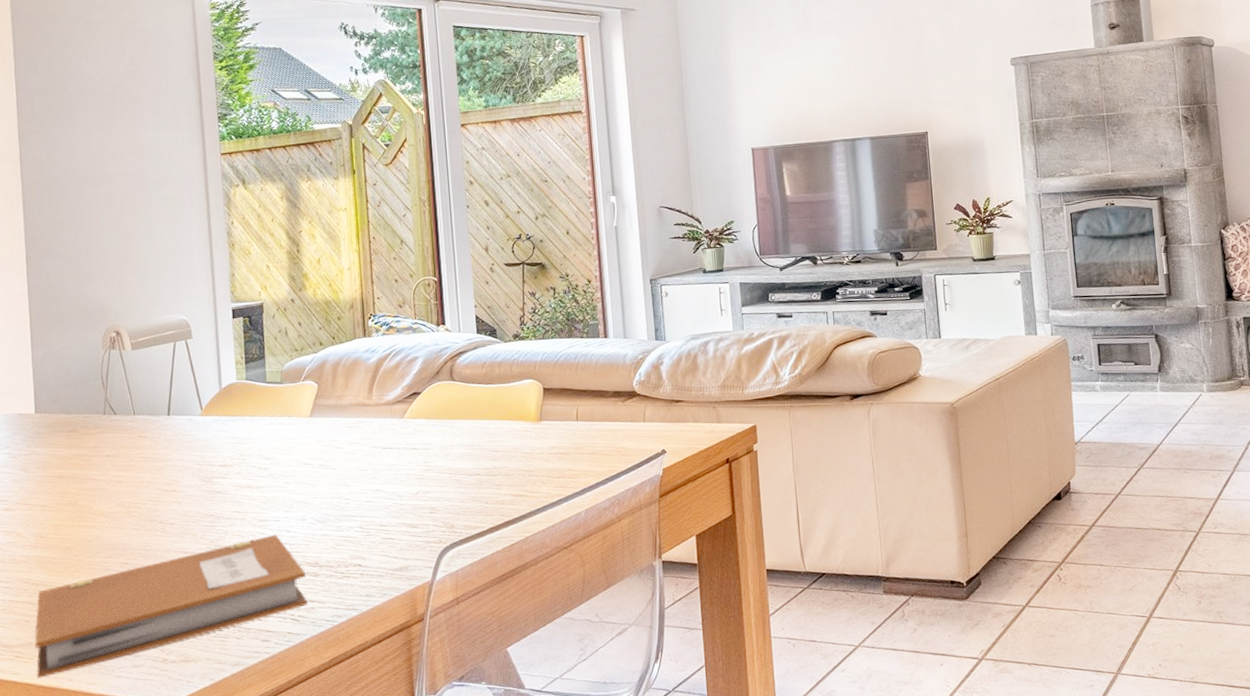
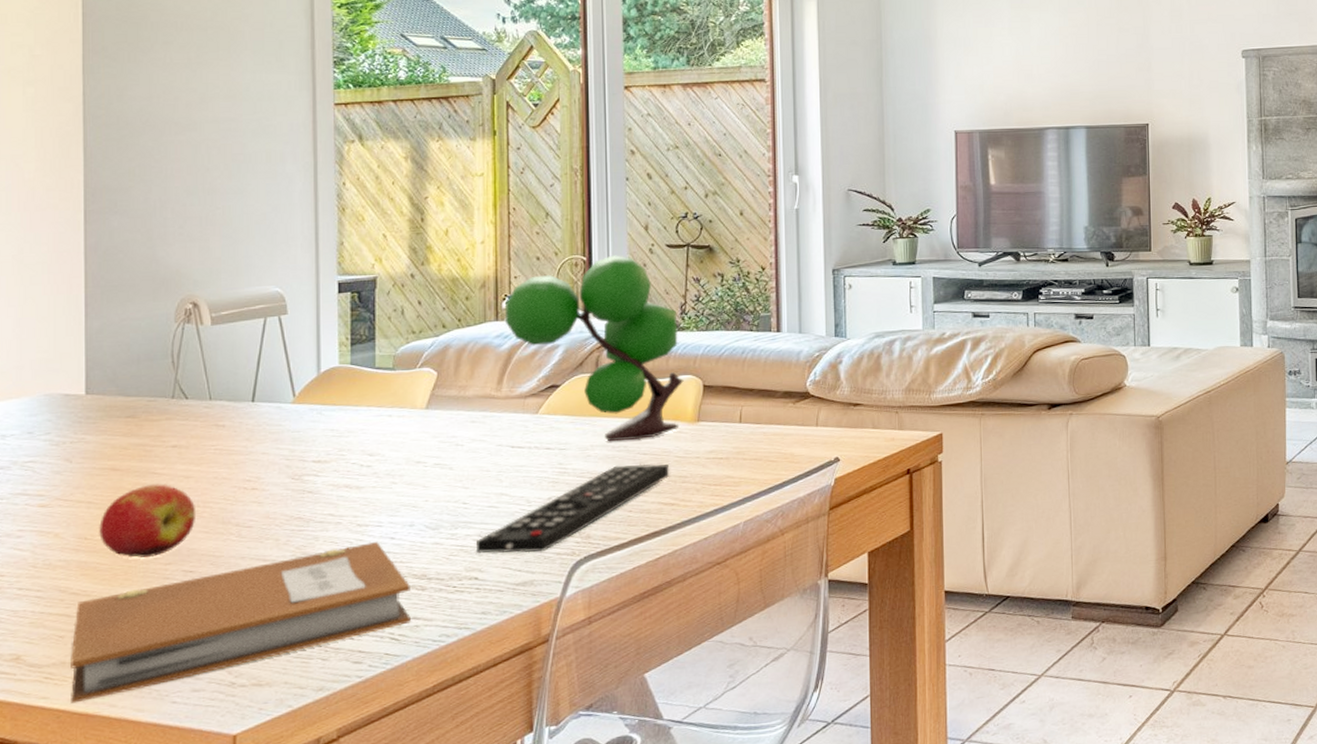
apple: none [52,488,129,553] -> present [99,483,197,558]
remote control: none [357,460,519,543] -> present [475,464,670,553]
plant: none [371,275,526,442] -> present [504,255,684,442]

